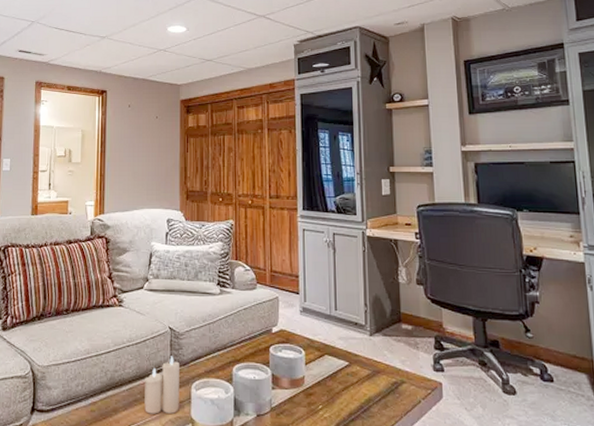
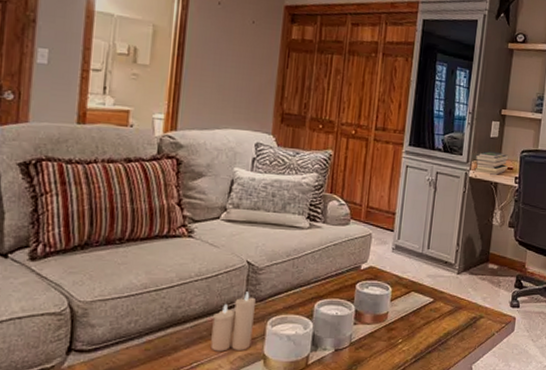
books: none [369,209,405,232] -> present [474,151,509,175]

